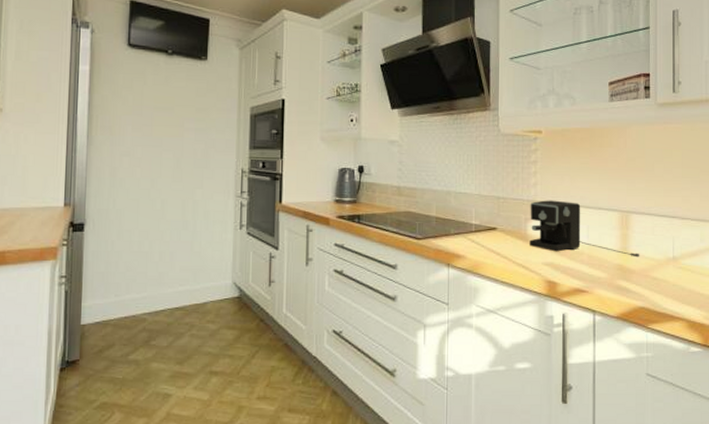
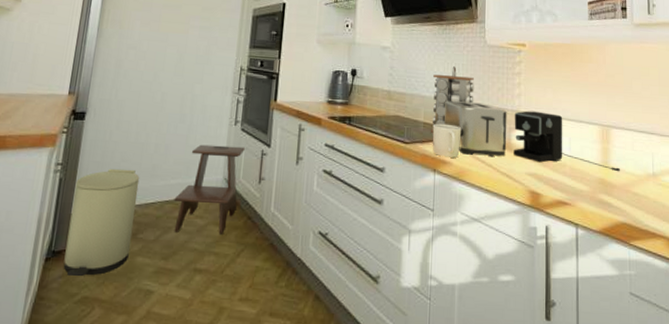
pedal bin: none [79,278,147,385] -> present [63,168,140,277]
step stool: none [184,250,253,337] -> present [174,144,246,234]
spice rack: none [443,157,488,227] -> present [430,65,475,133]
mug: none [445,217,476,251] -> present [432,123,462,158]
toaster: none [457,193,523,248] -> present [444,100,507,157]

